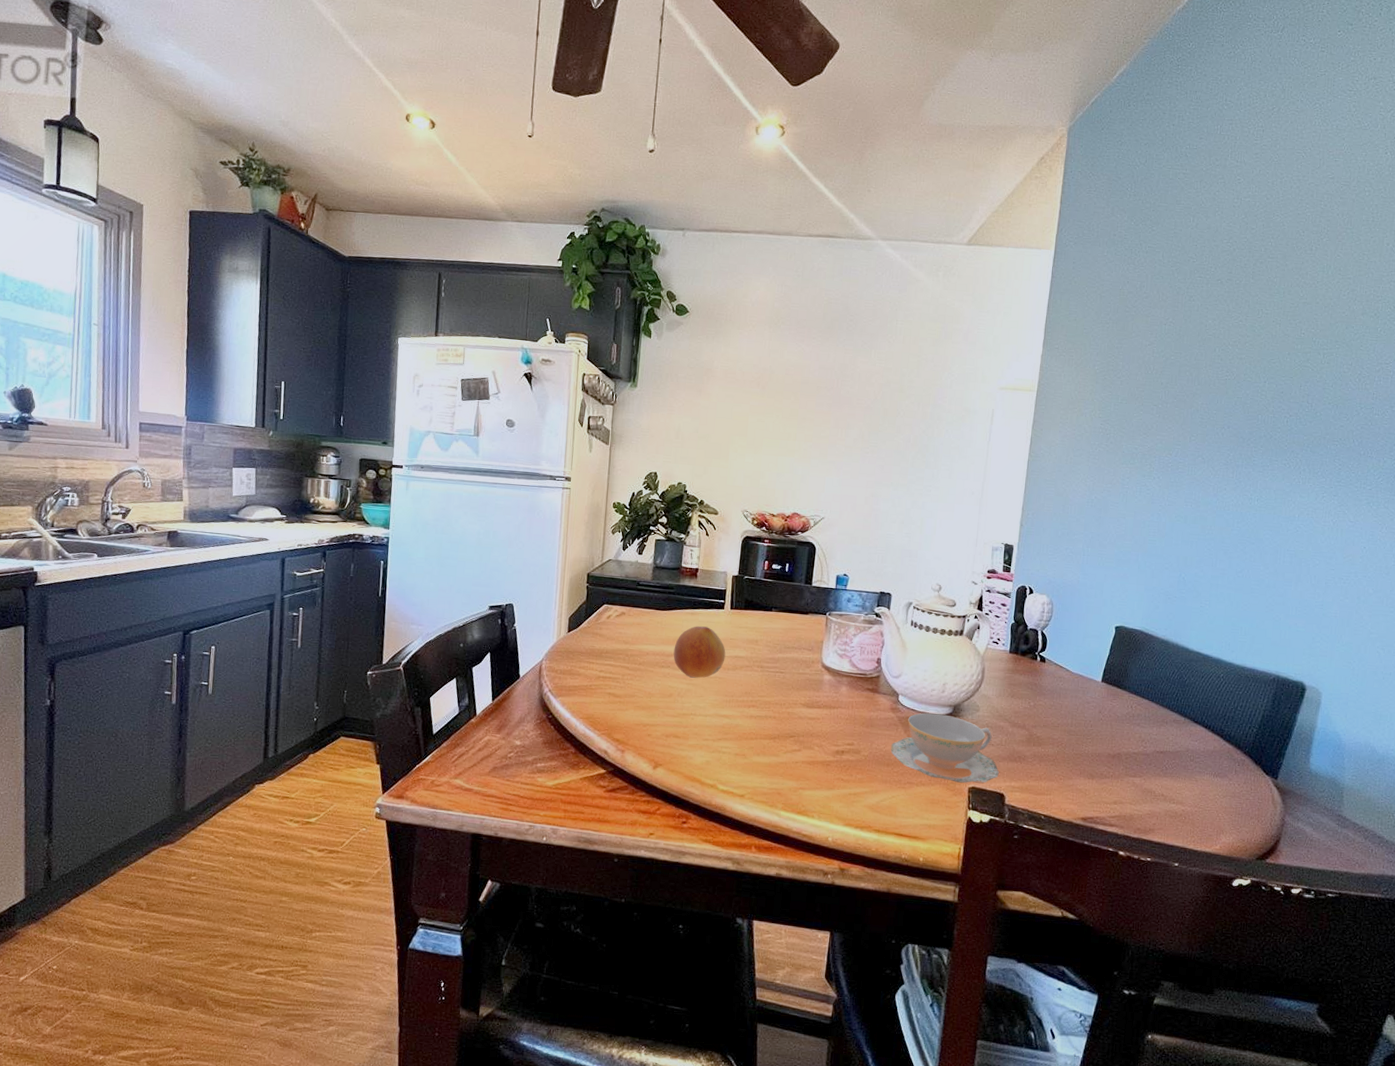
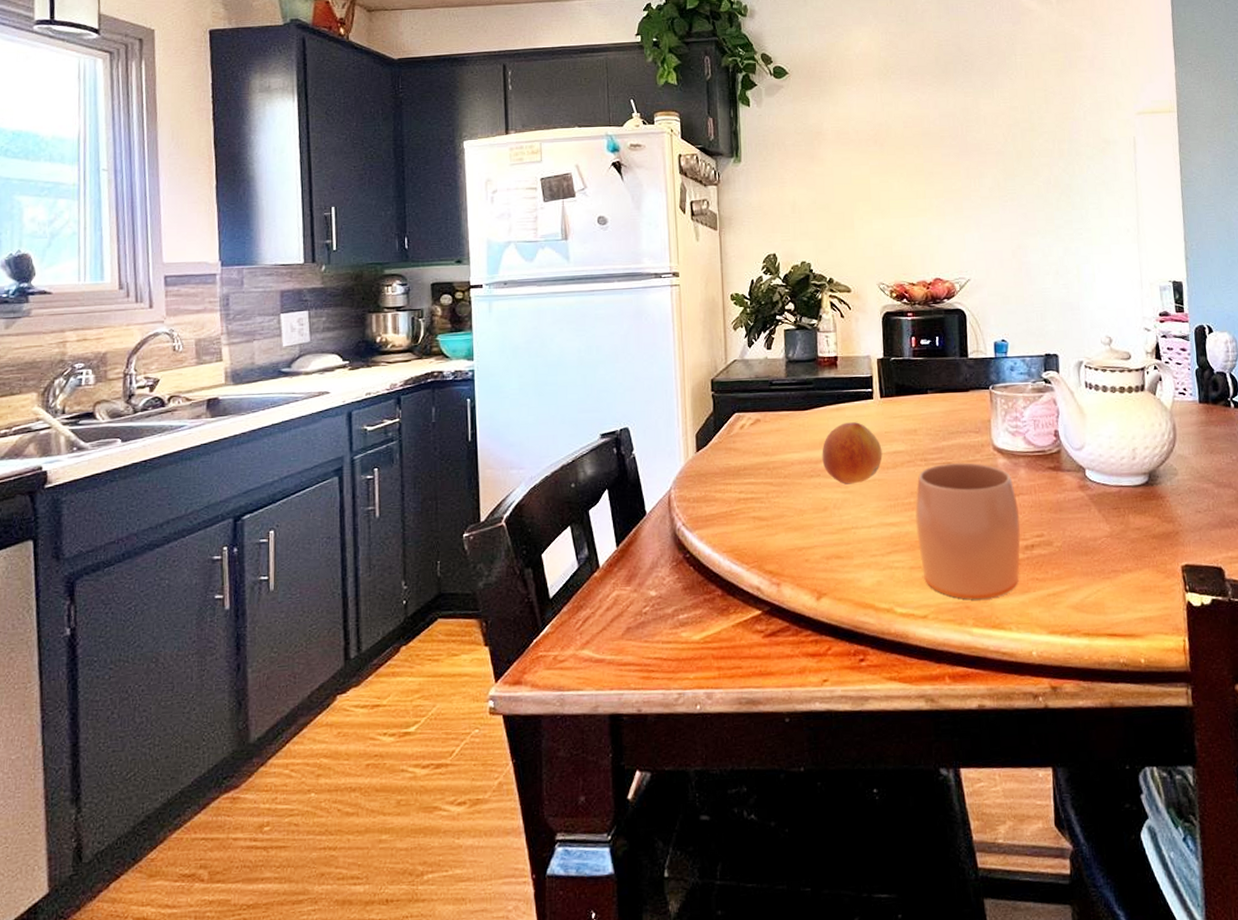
mug: none [745,672,836,789] -> present [915,462,1021,600]
teacup: present [890,713,999,784] -> none [1085,484,1213,563]

